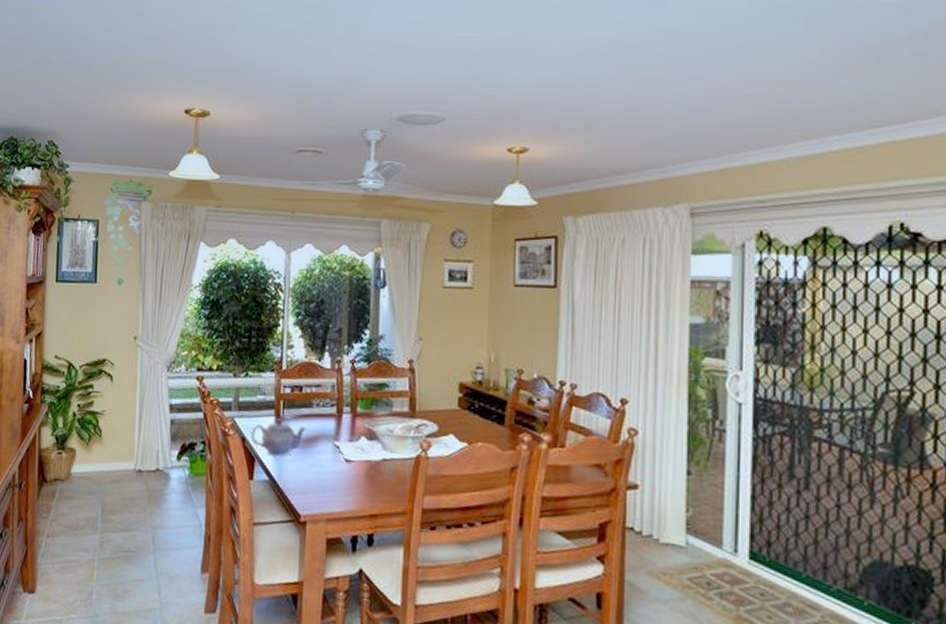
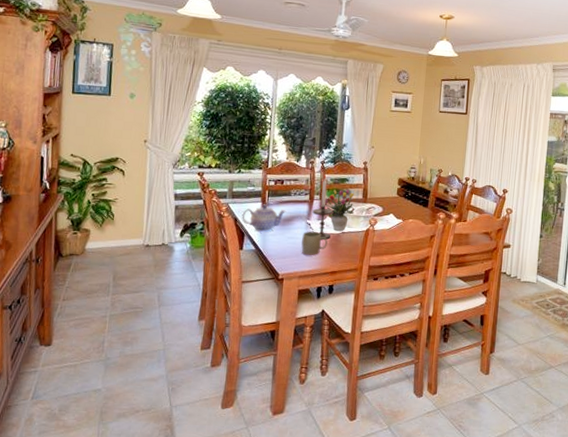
mug: none [328,456,363,491] -> present [301,231,328,255]
candlestick: none [341,376,370,469] -> present [312,173,334,240]
flower arrangement: none [357,399,401,459] -> present [324,189,356,232]

